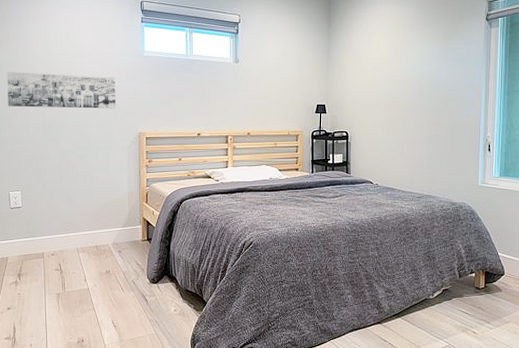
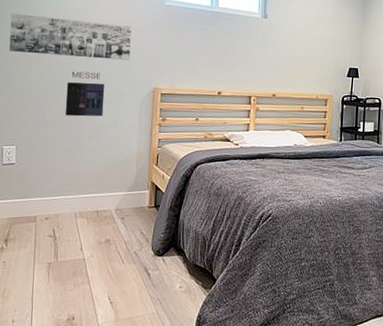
album cover: none [61,121,96,162] -> present [65,71,105,117]

